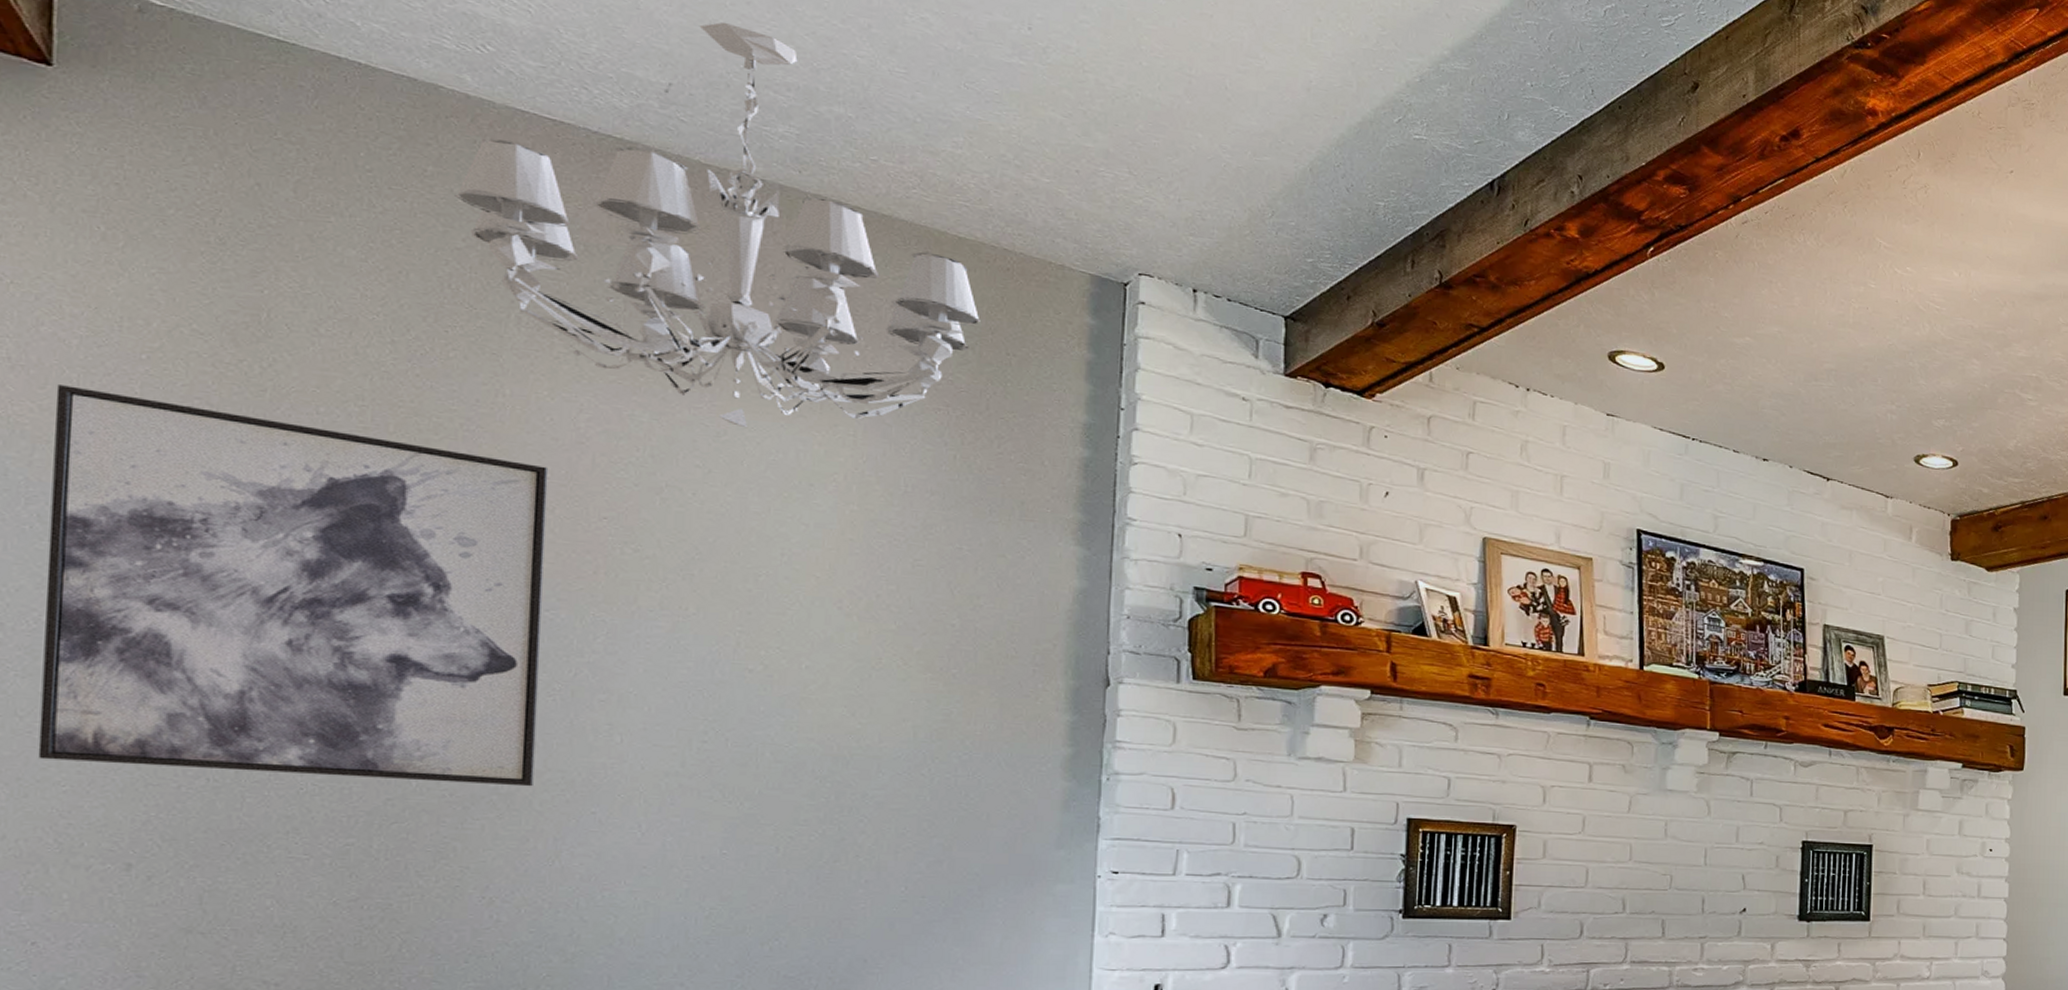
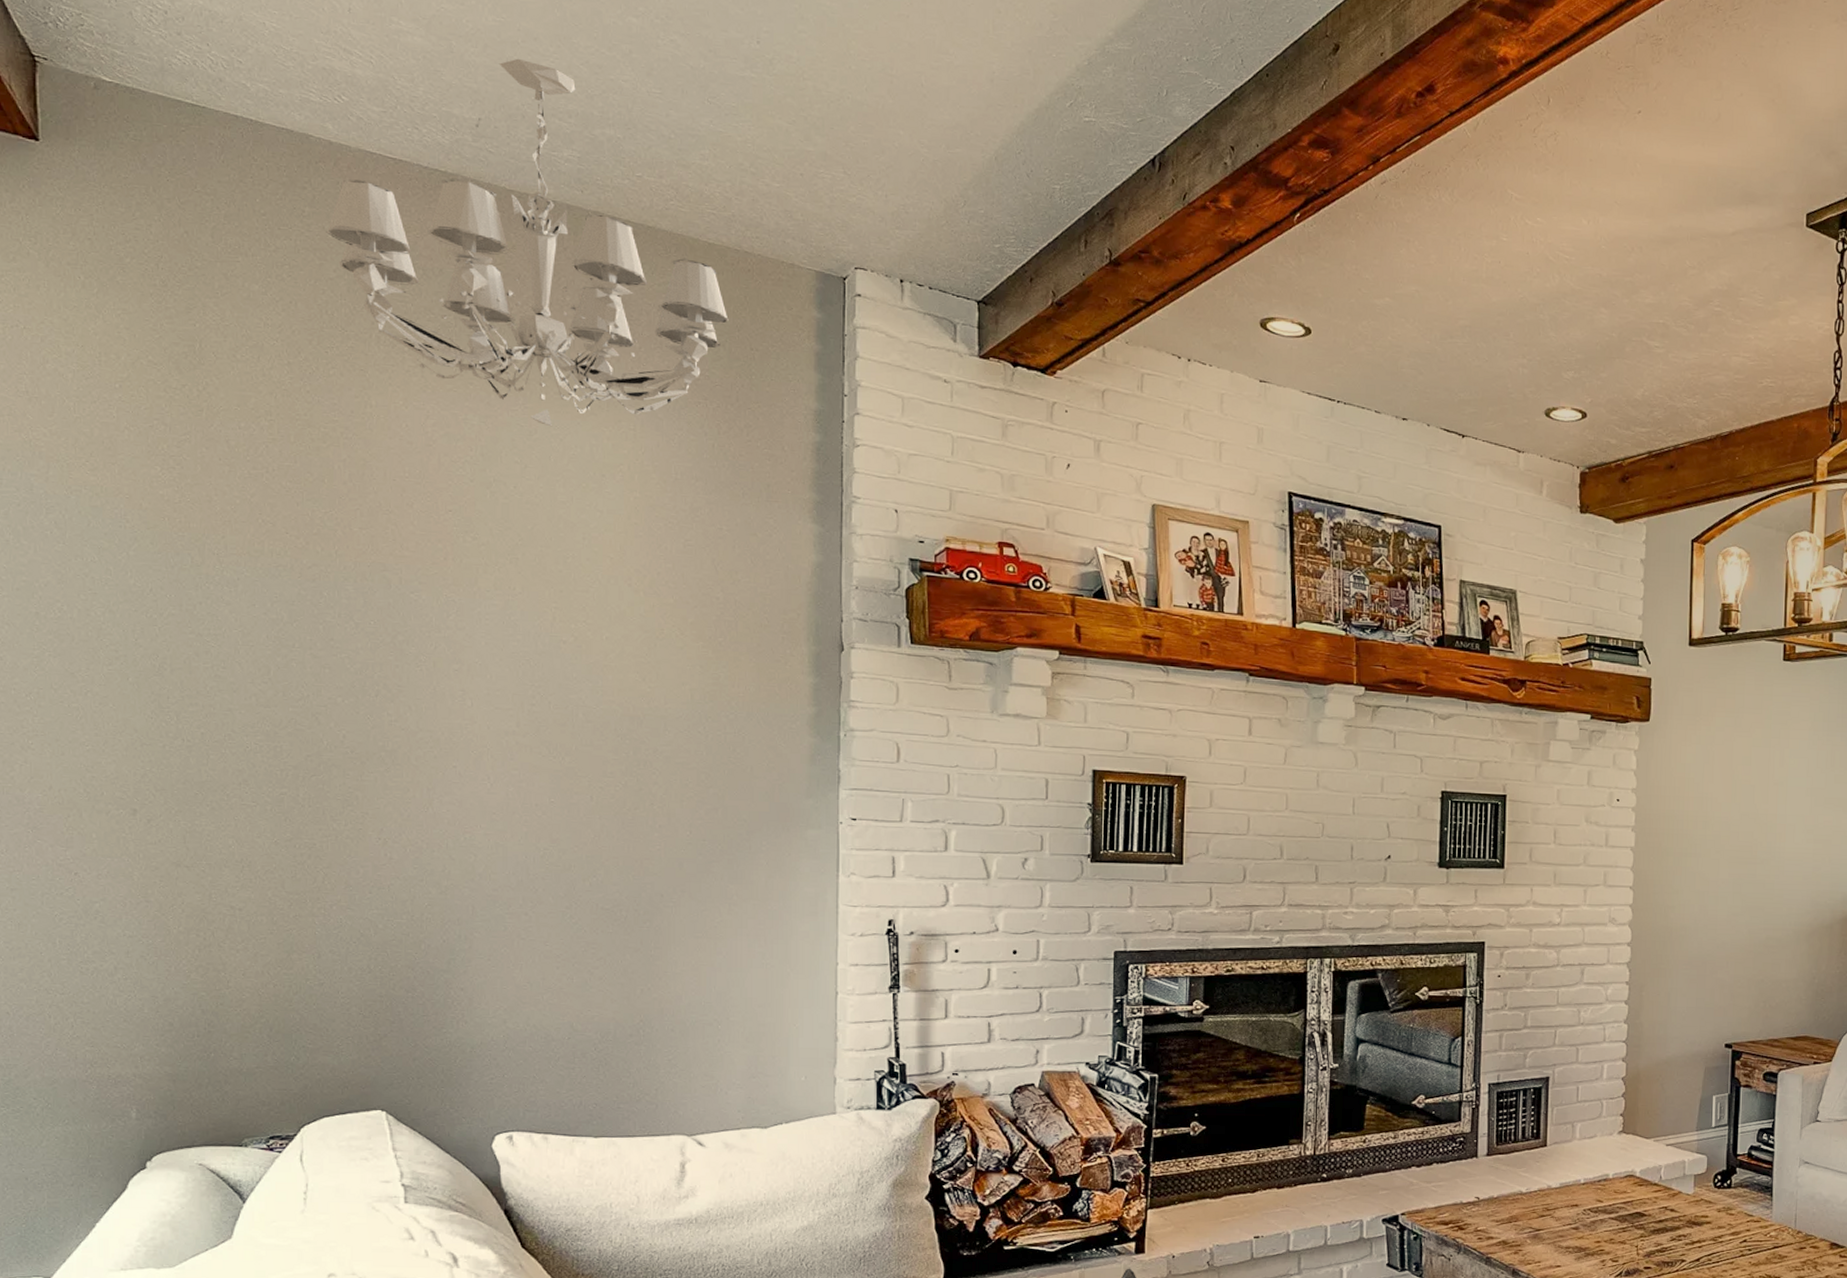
wall art: present [37,383,549,787] -> none [60,411,410,745]

